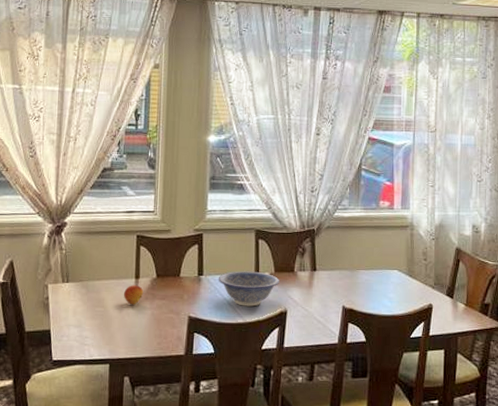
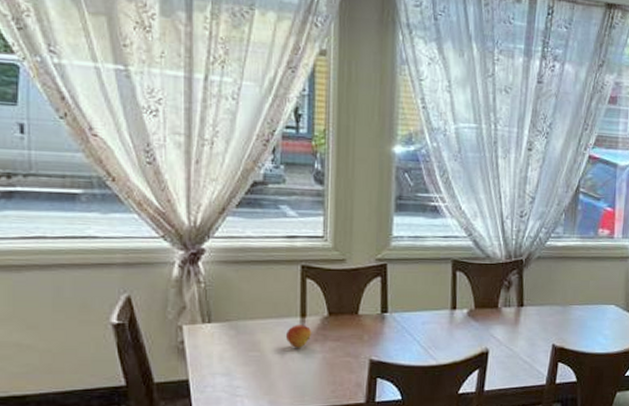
decorative bowl: present [218,271,279,307] -> none [406,307,480,347]

